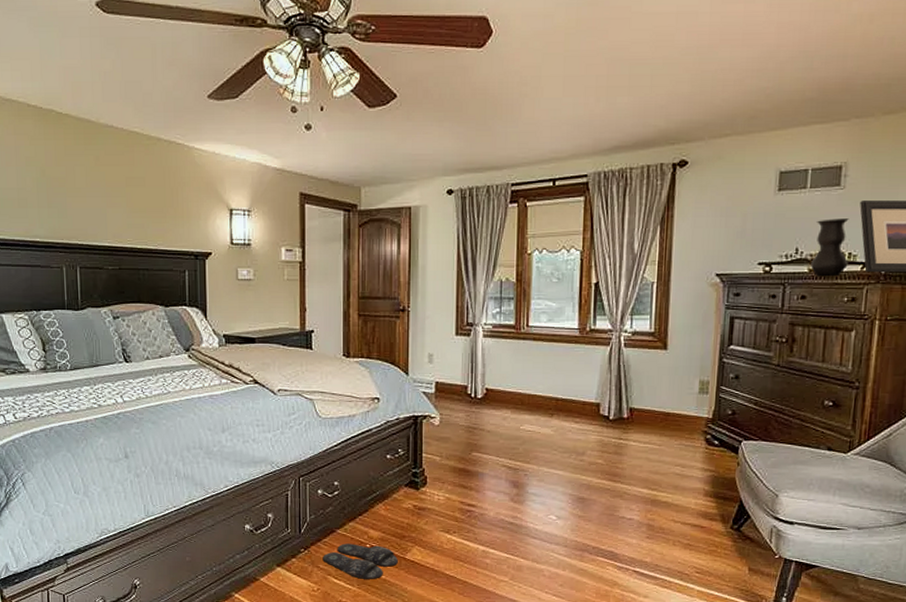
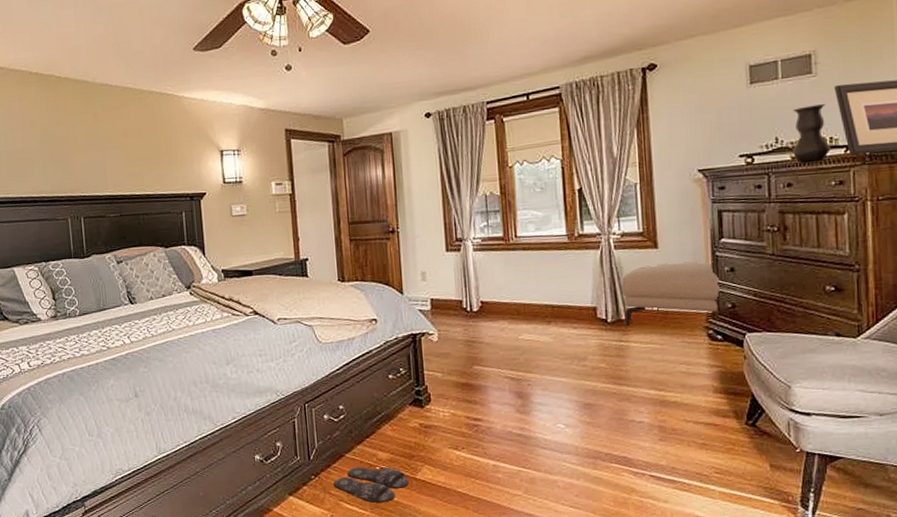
ottoman: none [626,365,723,426] -> present [621,261,720,327]

